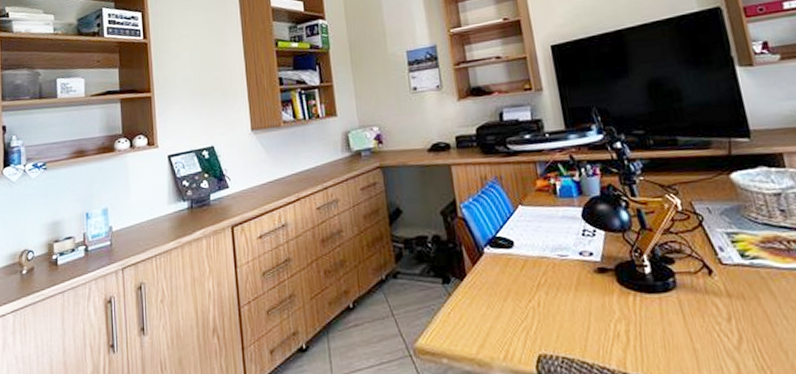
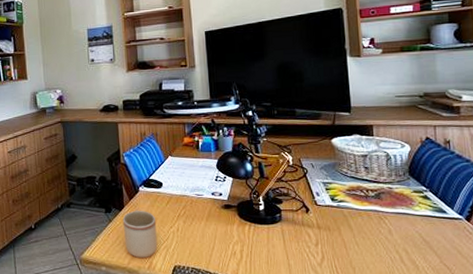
mug: none [465,279,515,346] -> present [122,210,158,259]

